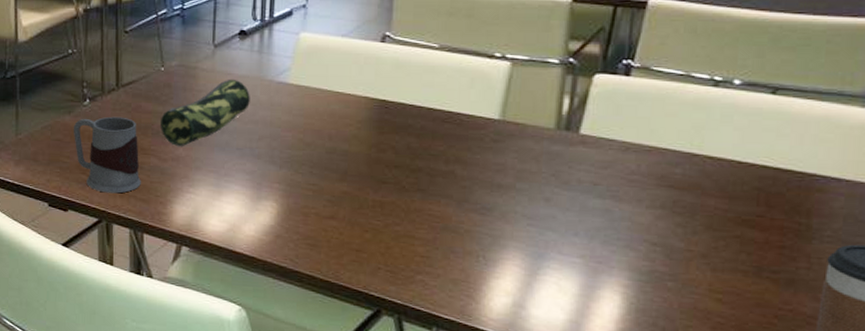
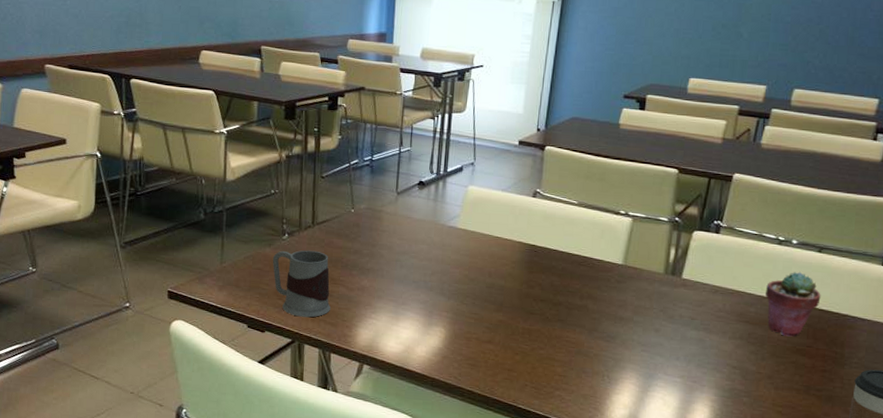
pencil case: present [159,79,250,146] -> none [348,222,426,278]
potted succulent: none [697,121,777,204] -> present [766,272,821,337]

